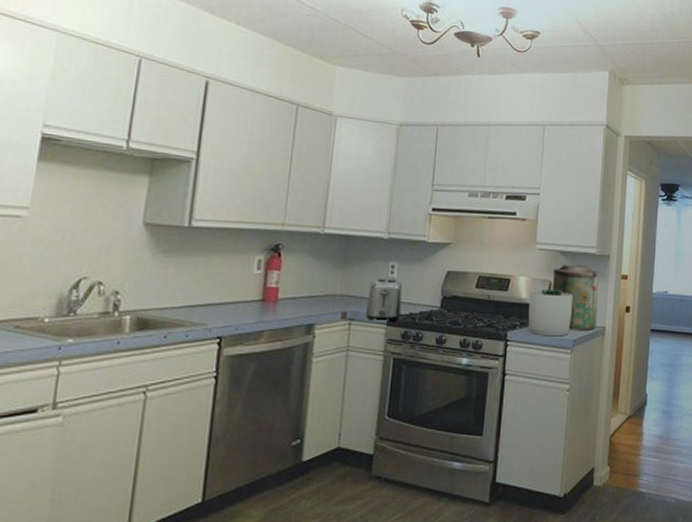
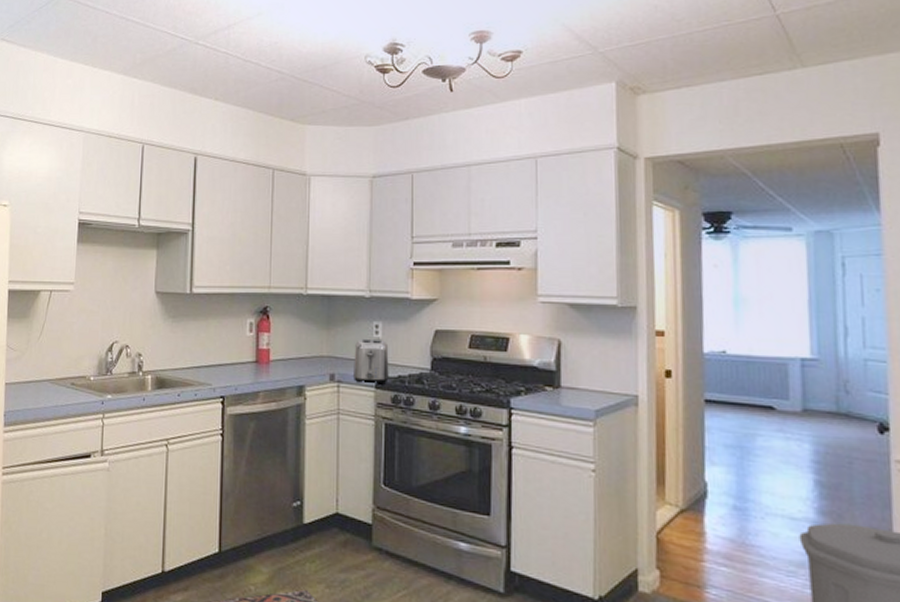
planter: present [528,288,574,337] -> none [533,348,592,406]
canister: present [552,264,599,331] -> none [561,318,626,399]

